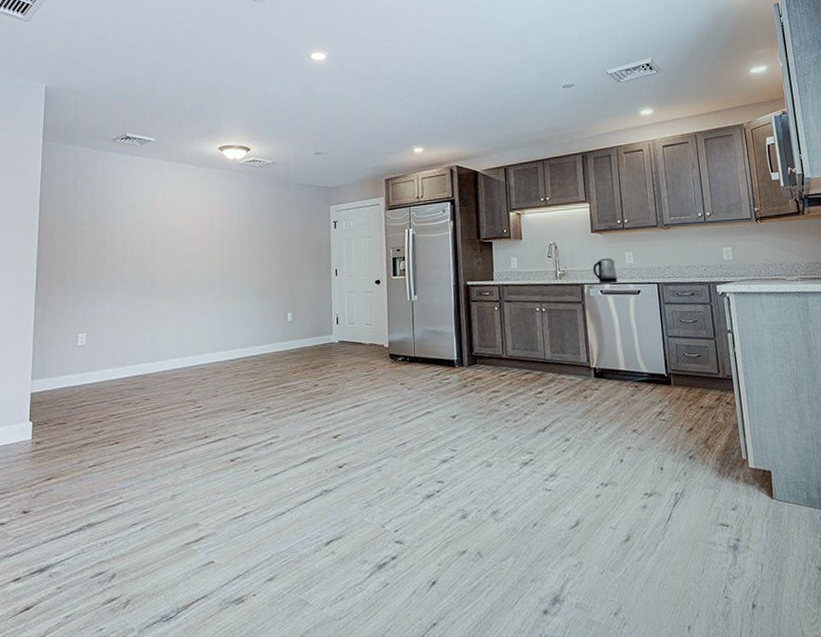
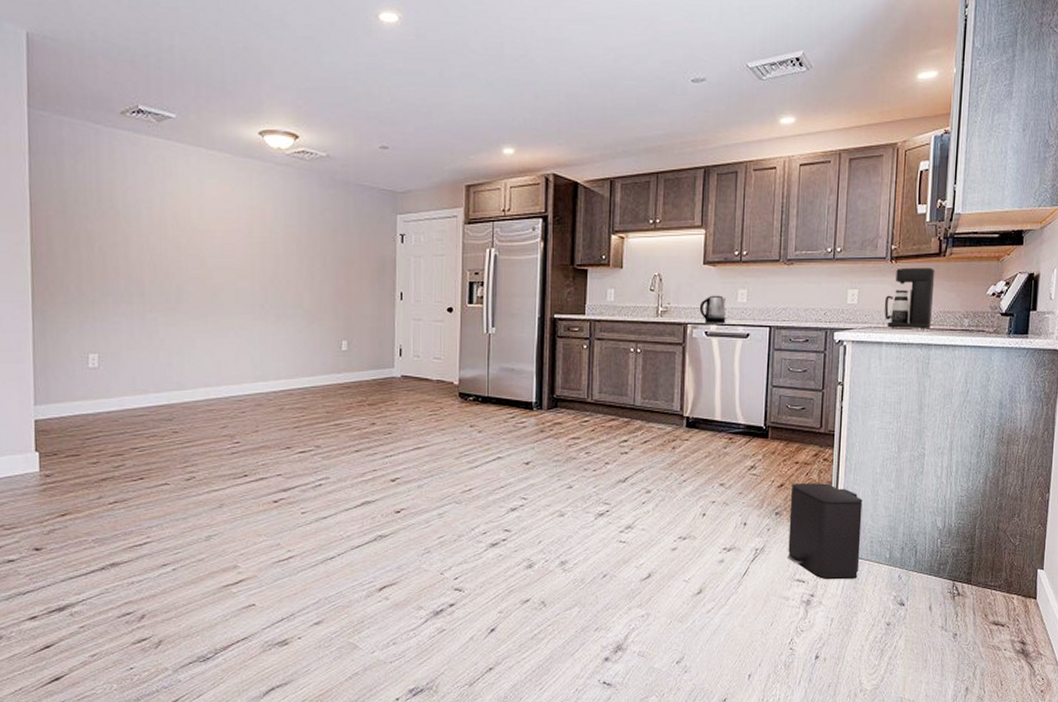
pedal bin: none [699,426,780,524] -> present [788,483,863,580]
coffee maker: none [757,225,804,280] -> present [884,267,935,329]

